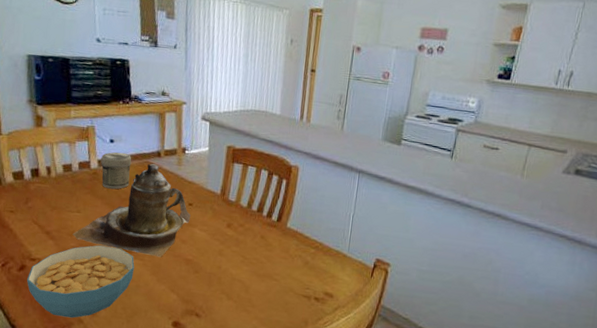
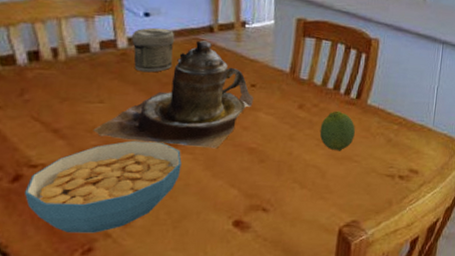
fruit: none [244,231,276,269] -> present [319,110,355,151]

